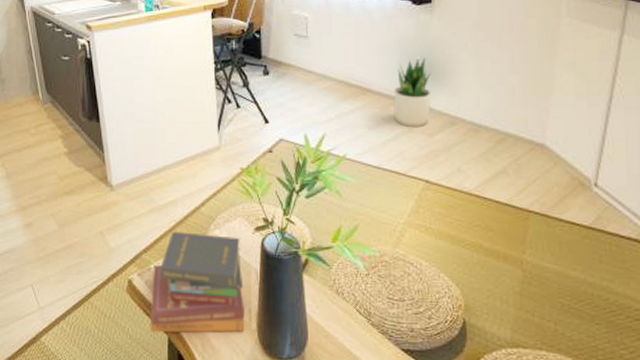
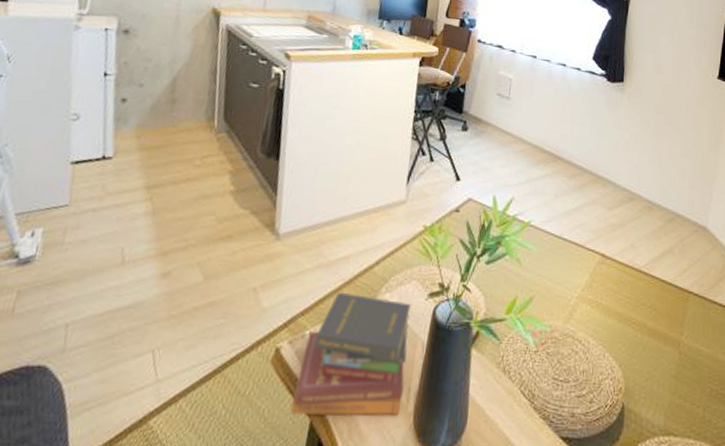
planter: present [393,58,432,128] -> none [580,133,617,200]

